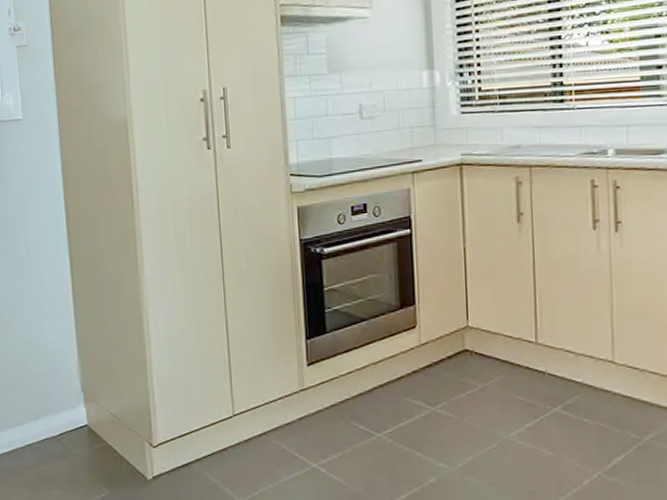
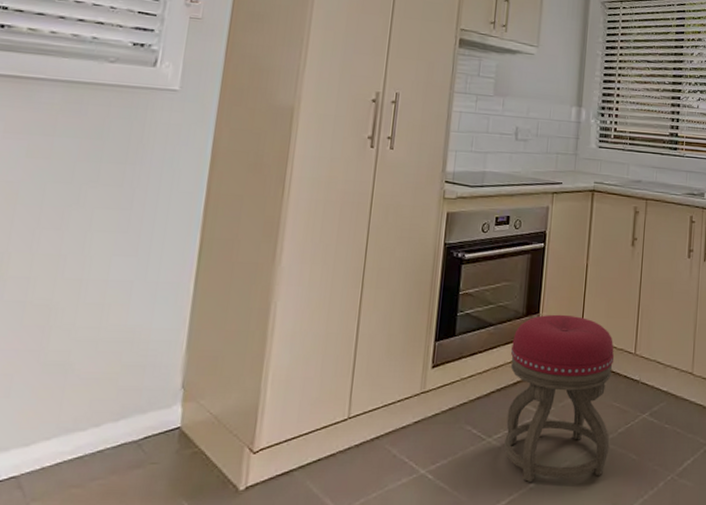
stool: none [389,304,517,478] -> present [504,314,615,483]

